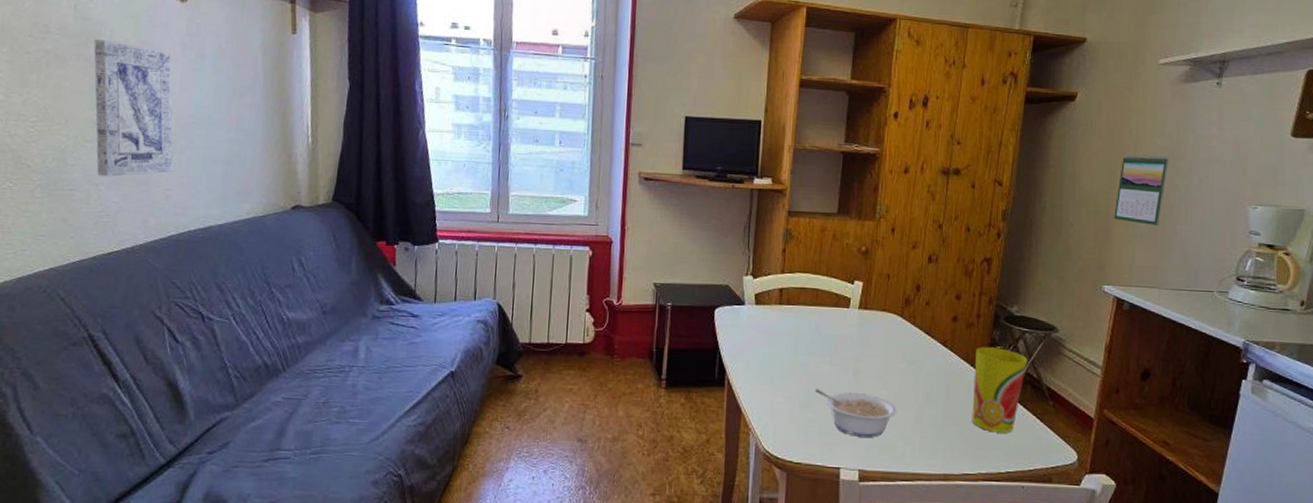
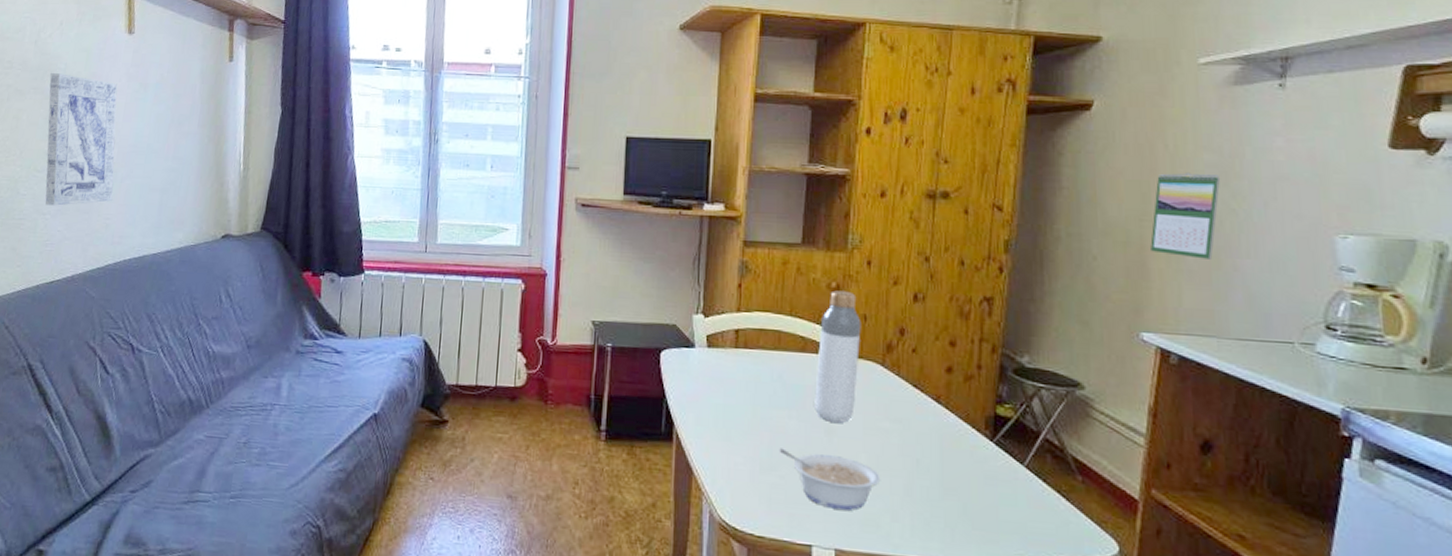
bottle: none [845,254,885,365] -> present [814,290,861,423]
cup: present [972,347,1028,433] -> none [976,405,1046,513]

